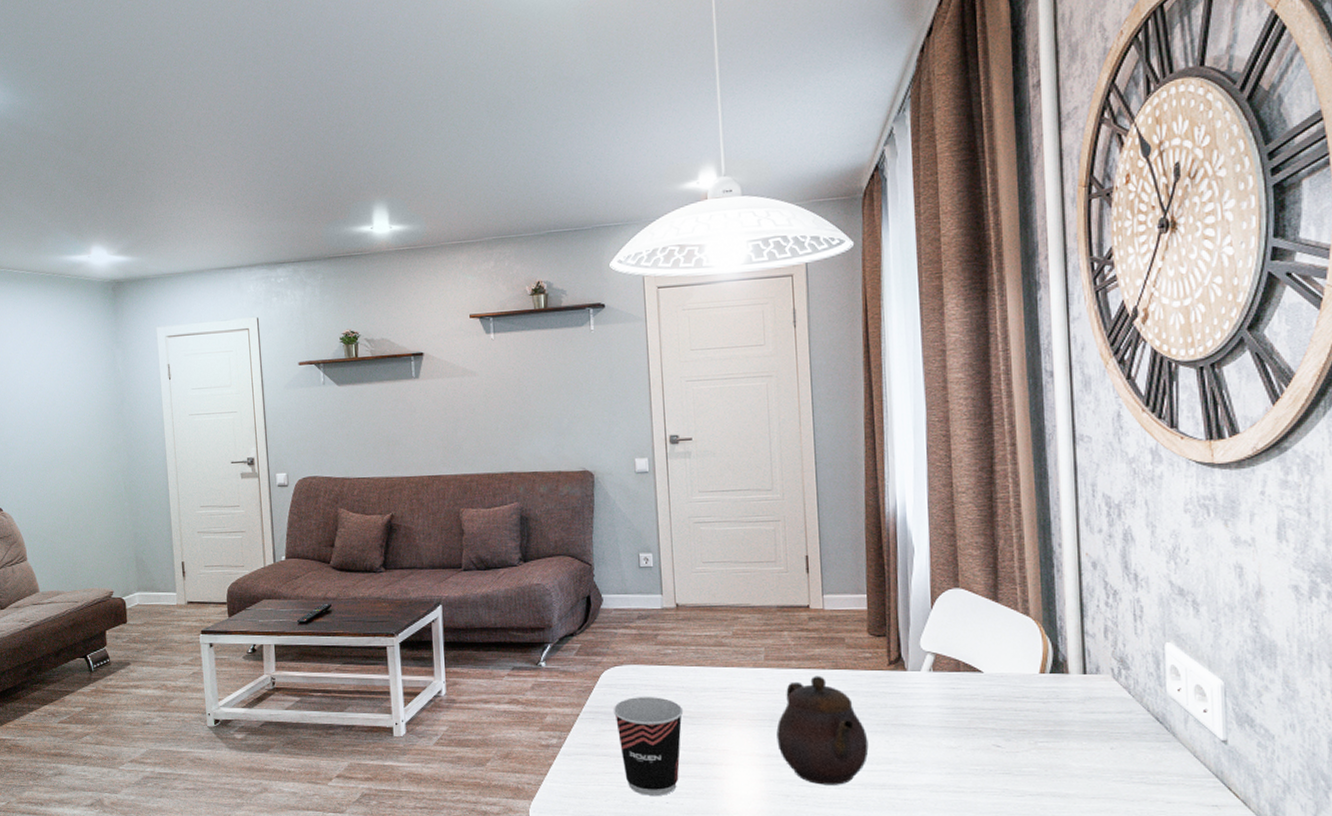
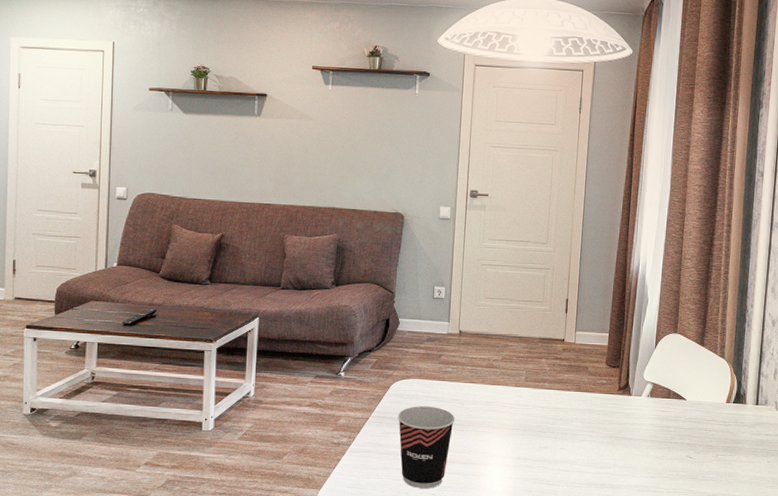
teapot: present [776,676,869,785] -> none [526,396,596,484]

